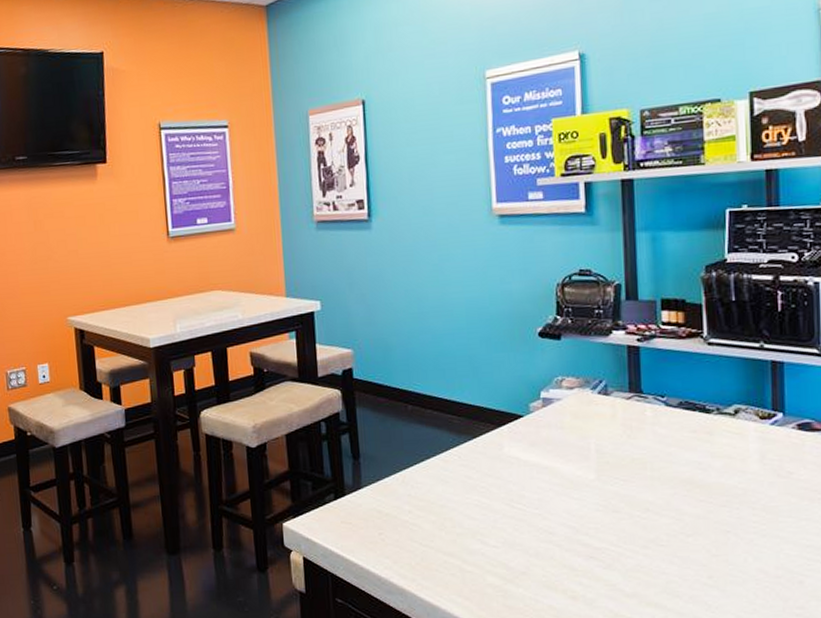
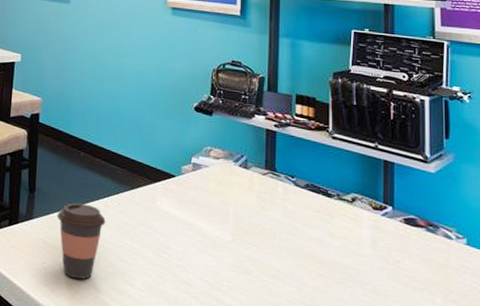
coffee cup: none [389,463,447,545] -> present [57,203,106,279]

